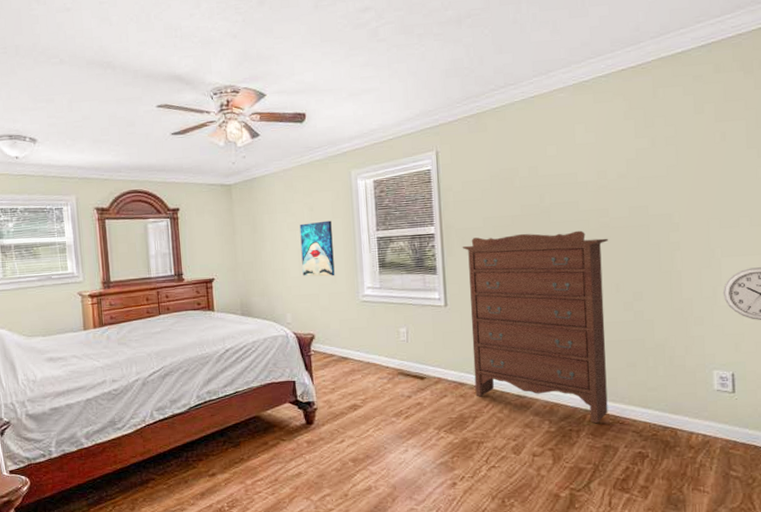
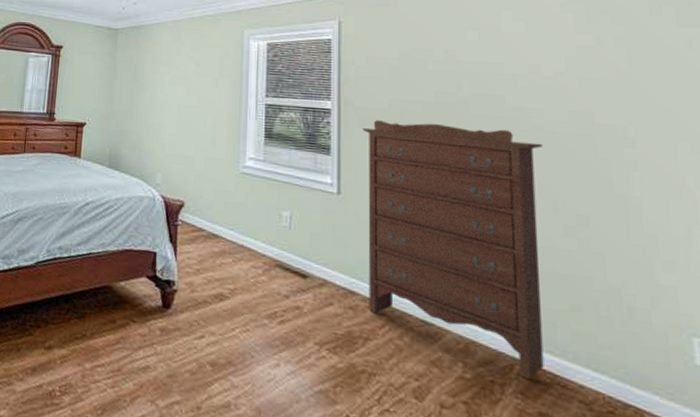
wall art: present [299,220,335,277] -> none [180,78,217,140]

